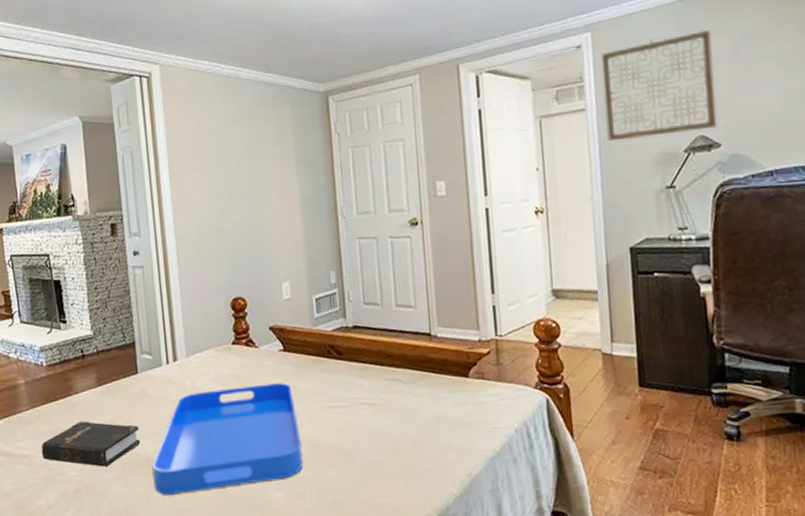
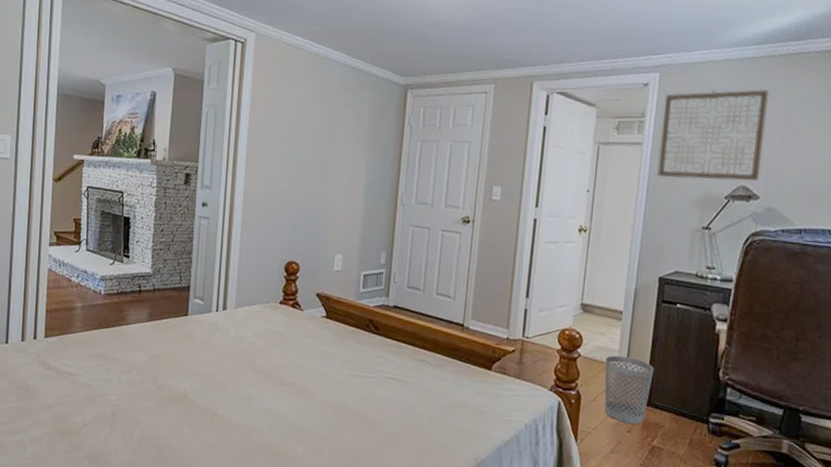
hardback book: present [41,421,141,467] -> none [86,350,181,396]
serving tray: present [152,383,303,495] -> none [185,342,328,435]
wastebasket: none [588,338,643,410] -> present [604,355,654,424]

